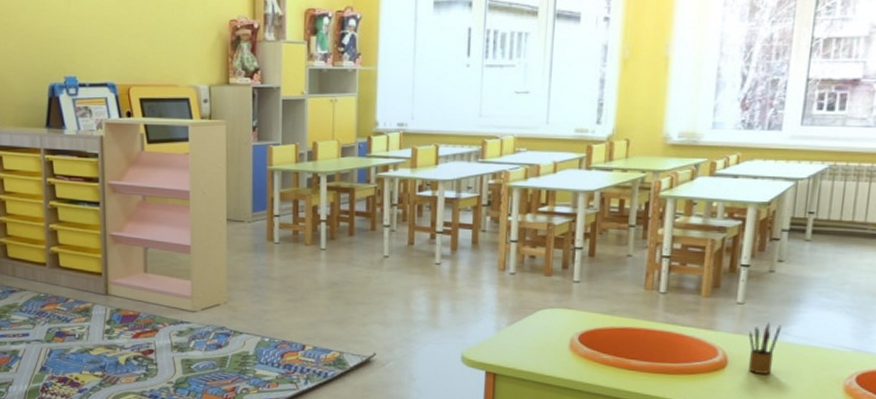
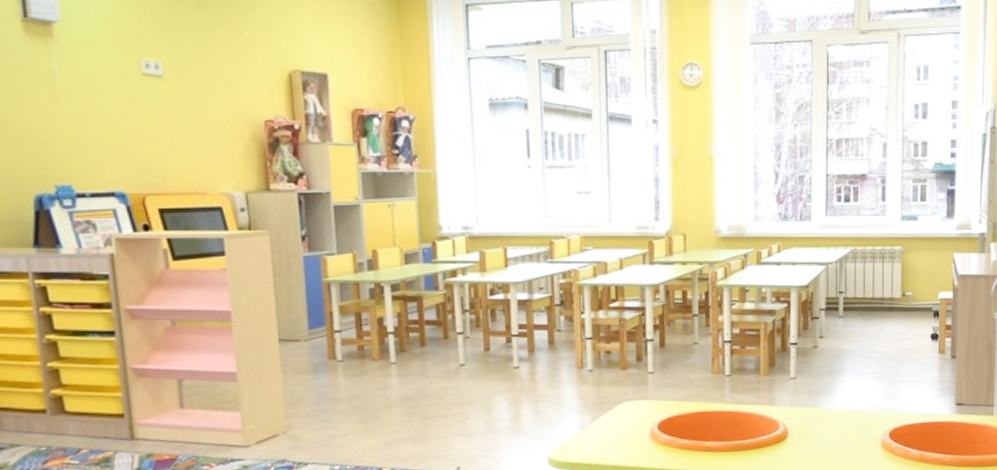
pencil box: present [748,322,782,374] -> none [803,392,828,440]

